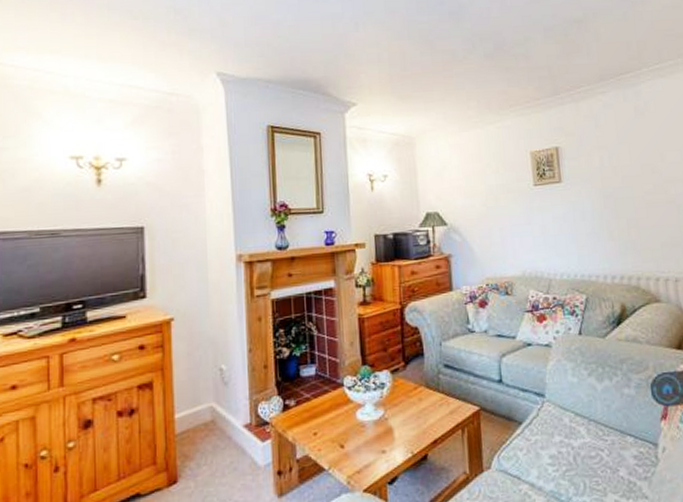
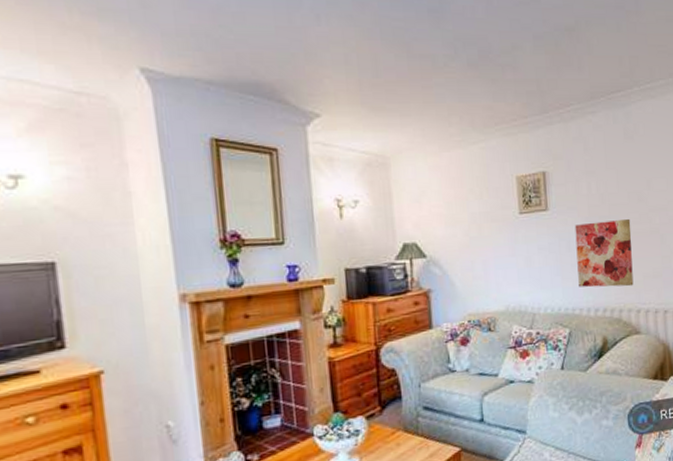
wall art: none [588,189,651,255] -> present [574,218,634,288]

